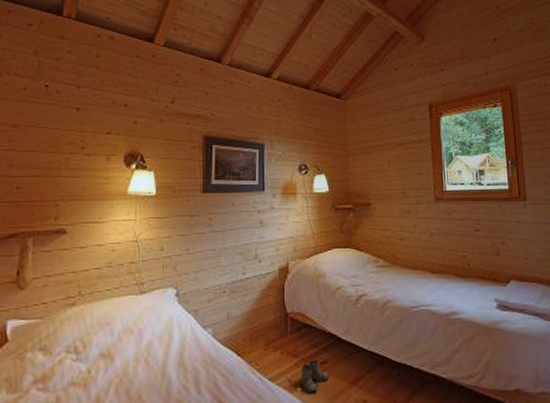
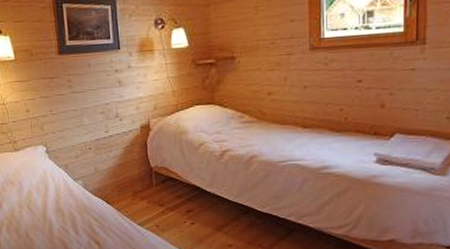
boots: present [300,359,329,394] -> none [167,208,195,237]

